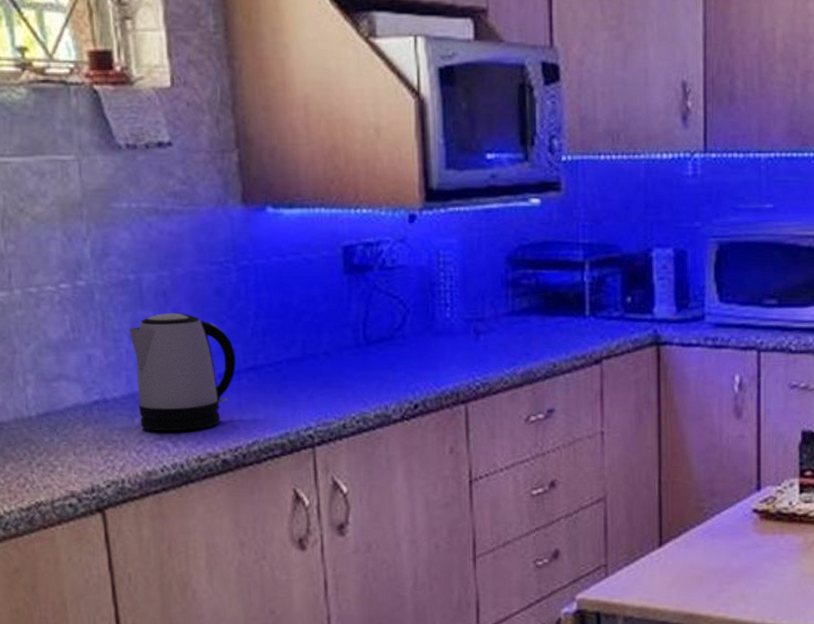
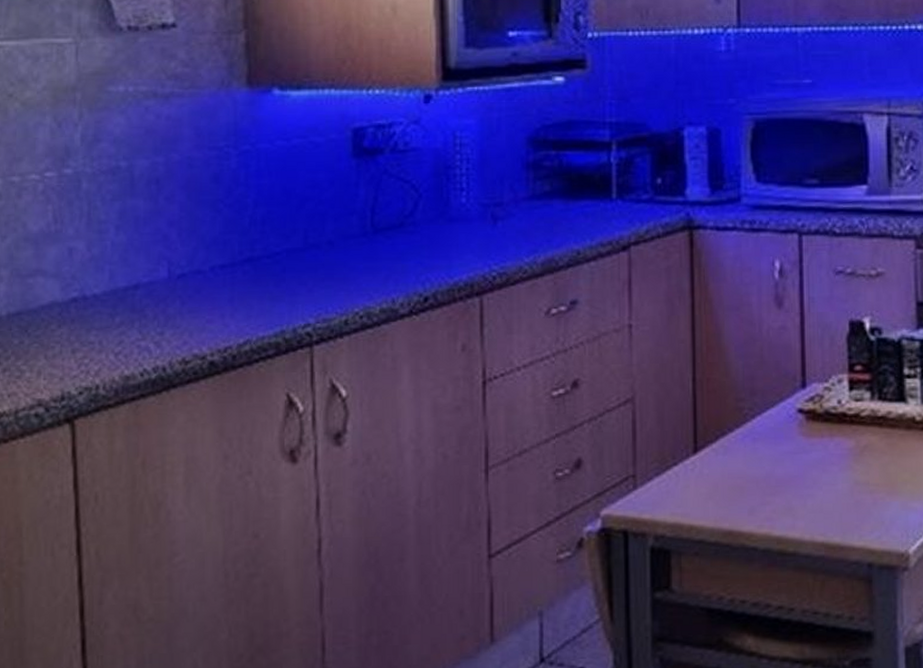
kettle: present [128,312,236,432] -> none [116,201,231,331]

